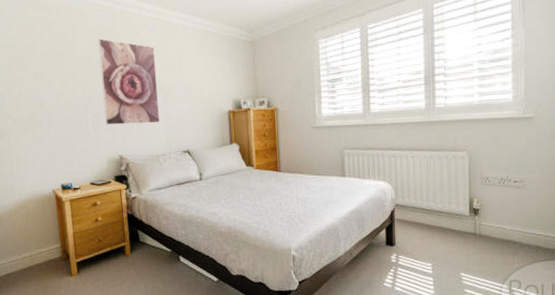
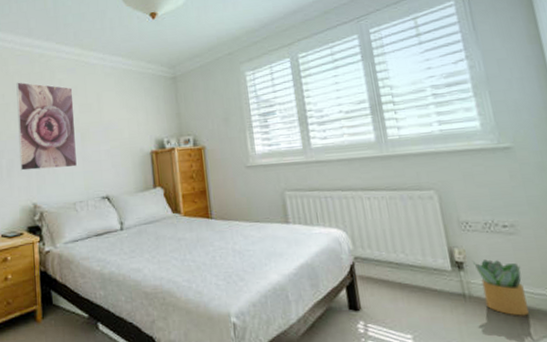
potted plant: none [486,207,521,249] -> present [472,259,529,316]

